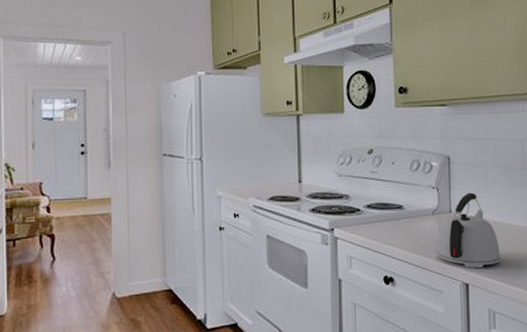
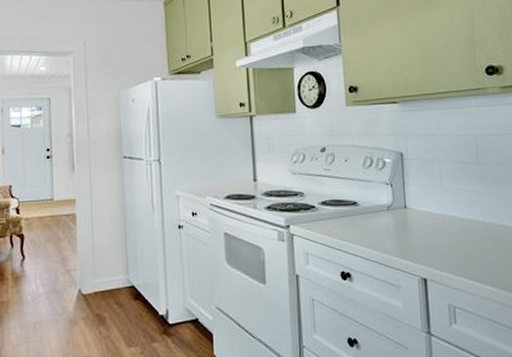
kettle: present [437,192,501,268] -> none [393,188,459,263]

